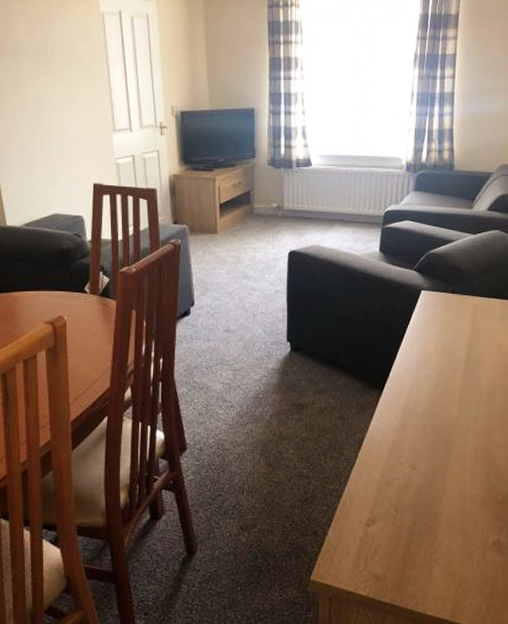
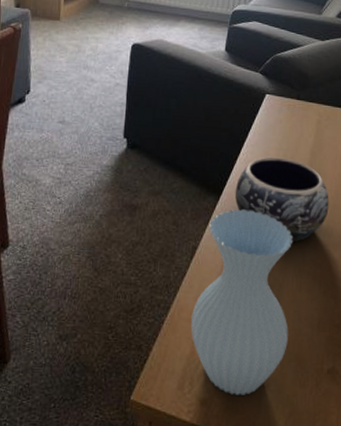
vase: none [362,401,454,570] -> present [191,209,293,395]
decorative bowl: none [396,350,488,428] -> present [234,157,329,242]

